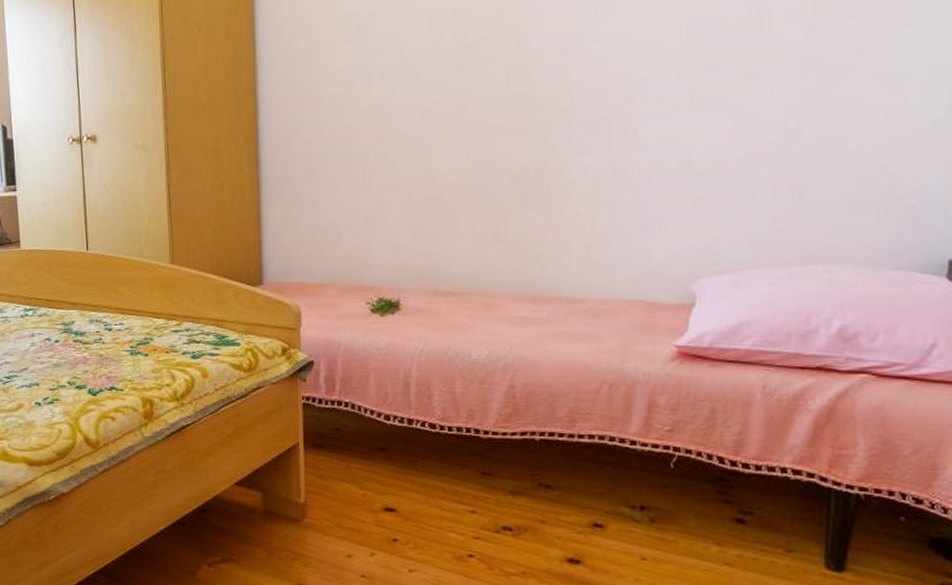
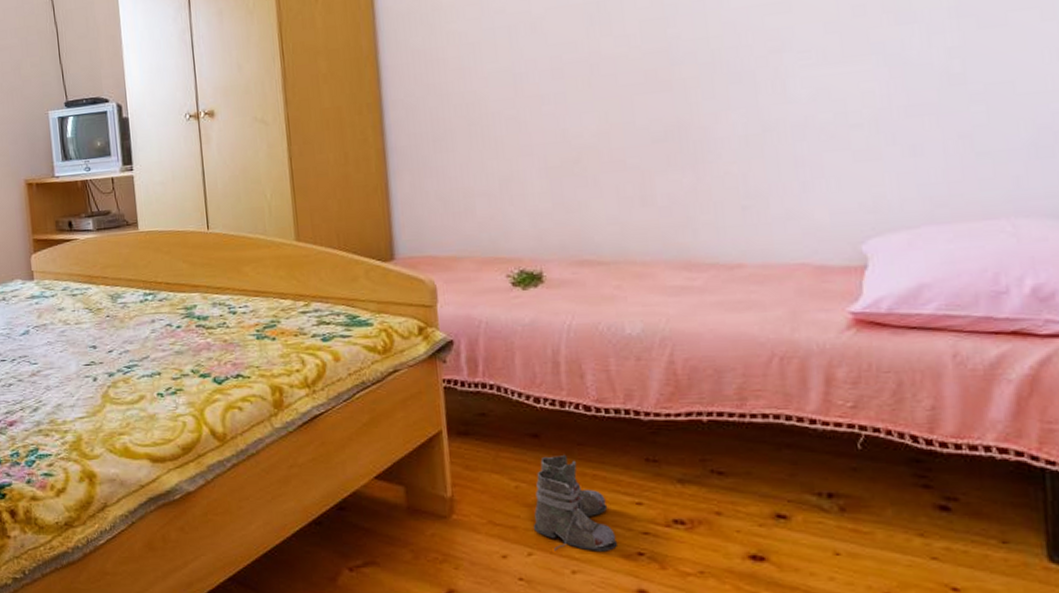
boots: none [376,466,452,553] -> present [533,454,618,551]

